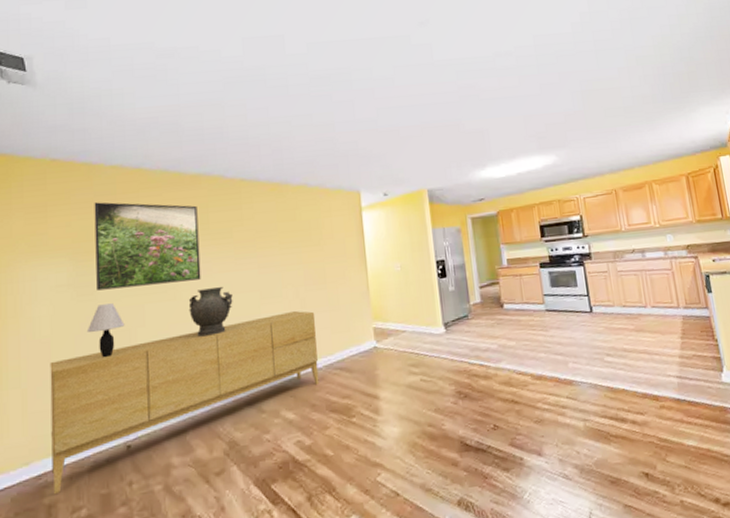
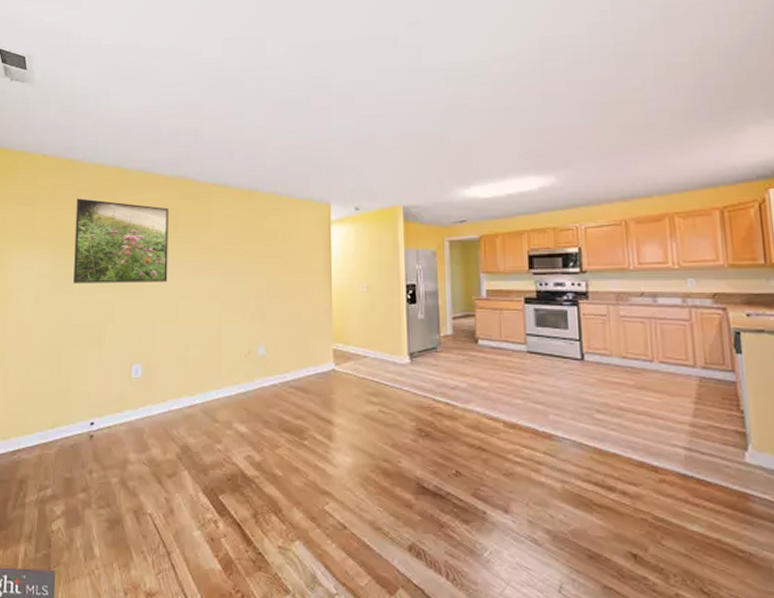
sideboard: present [50,310,319,495] -> none [25,322,275,471]
table lamp: present [86,303,125,358] -> none [62,297,96,349]
decorative urn: present [188,287,233,337] -> none [154,291,196,339]

